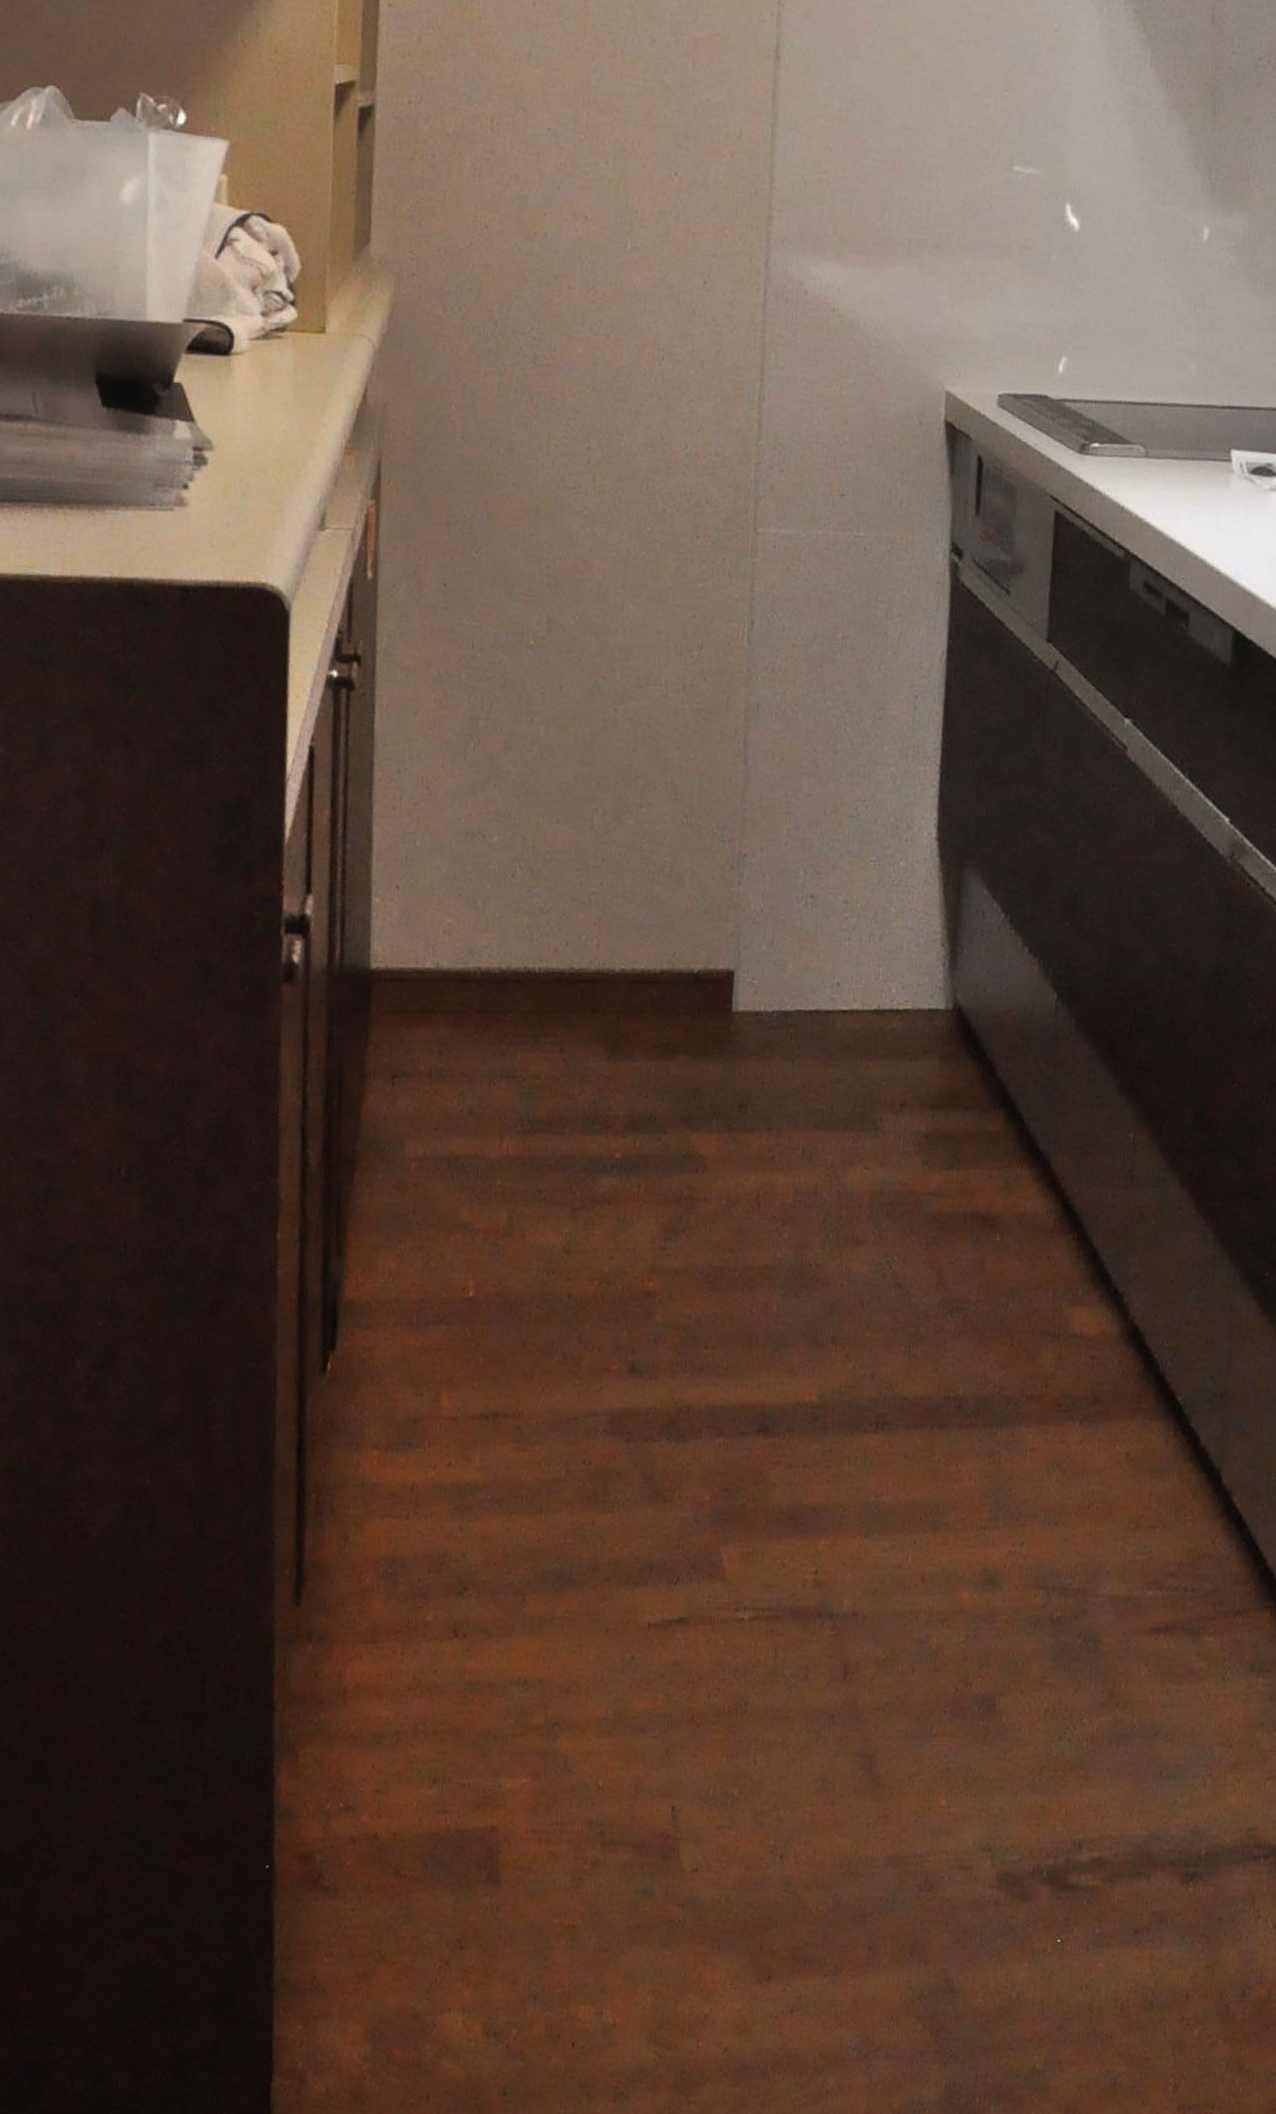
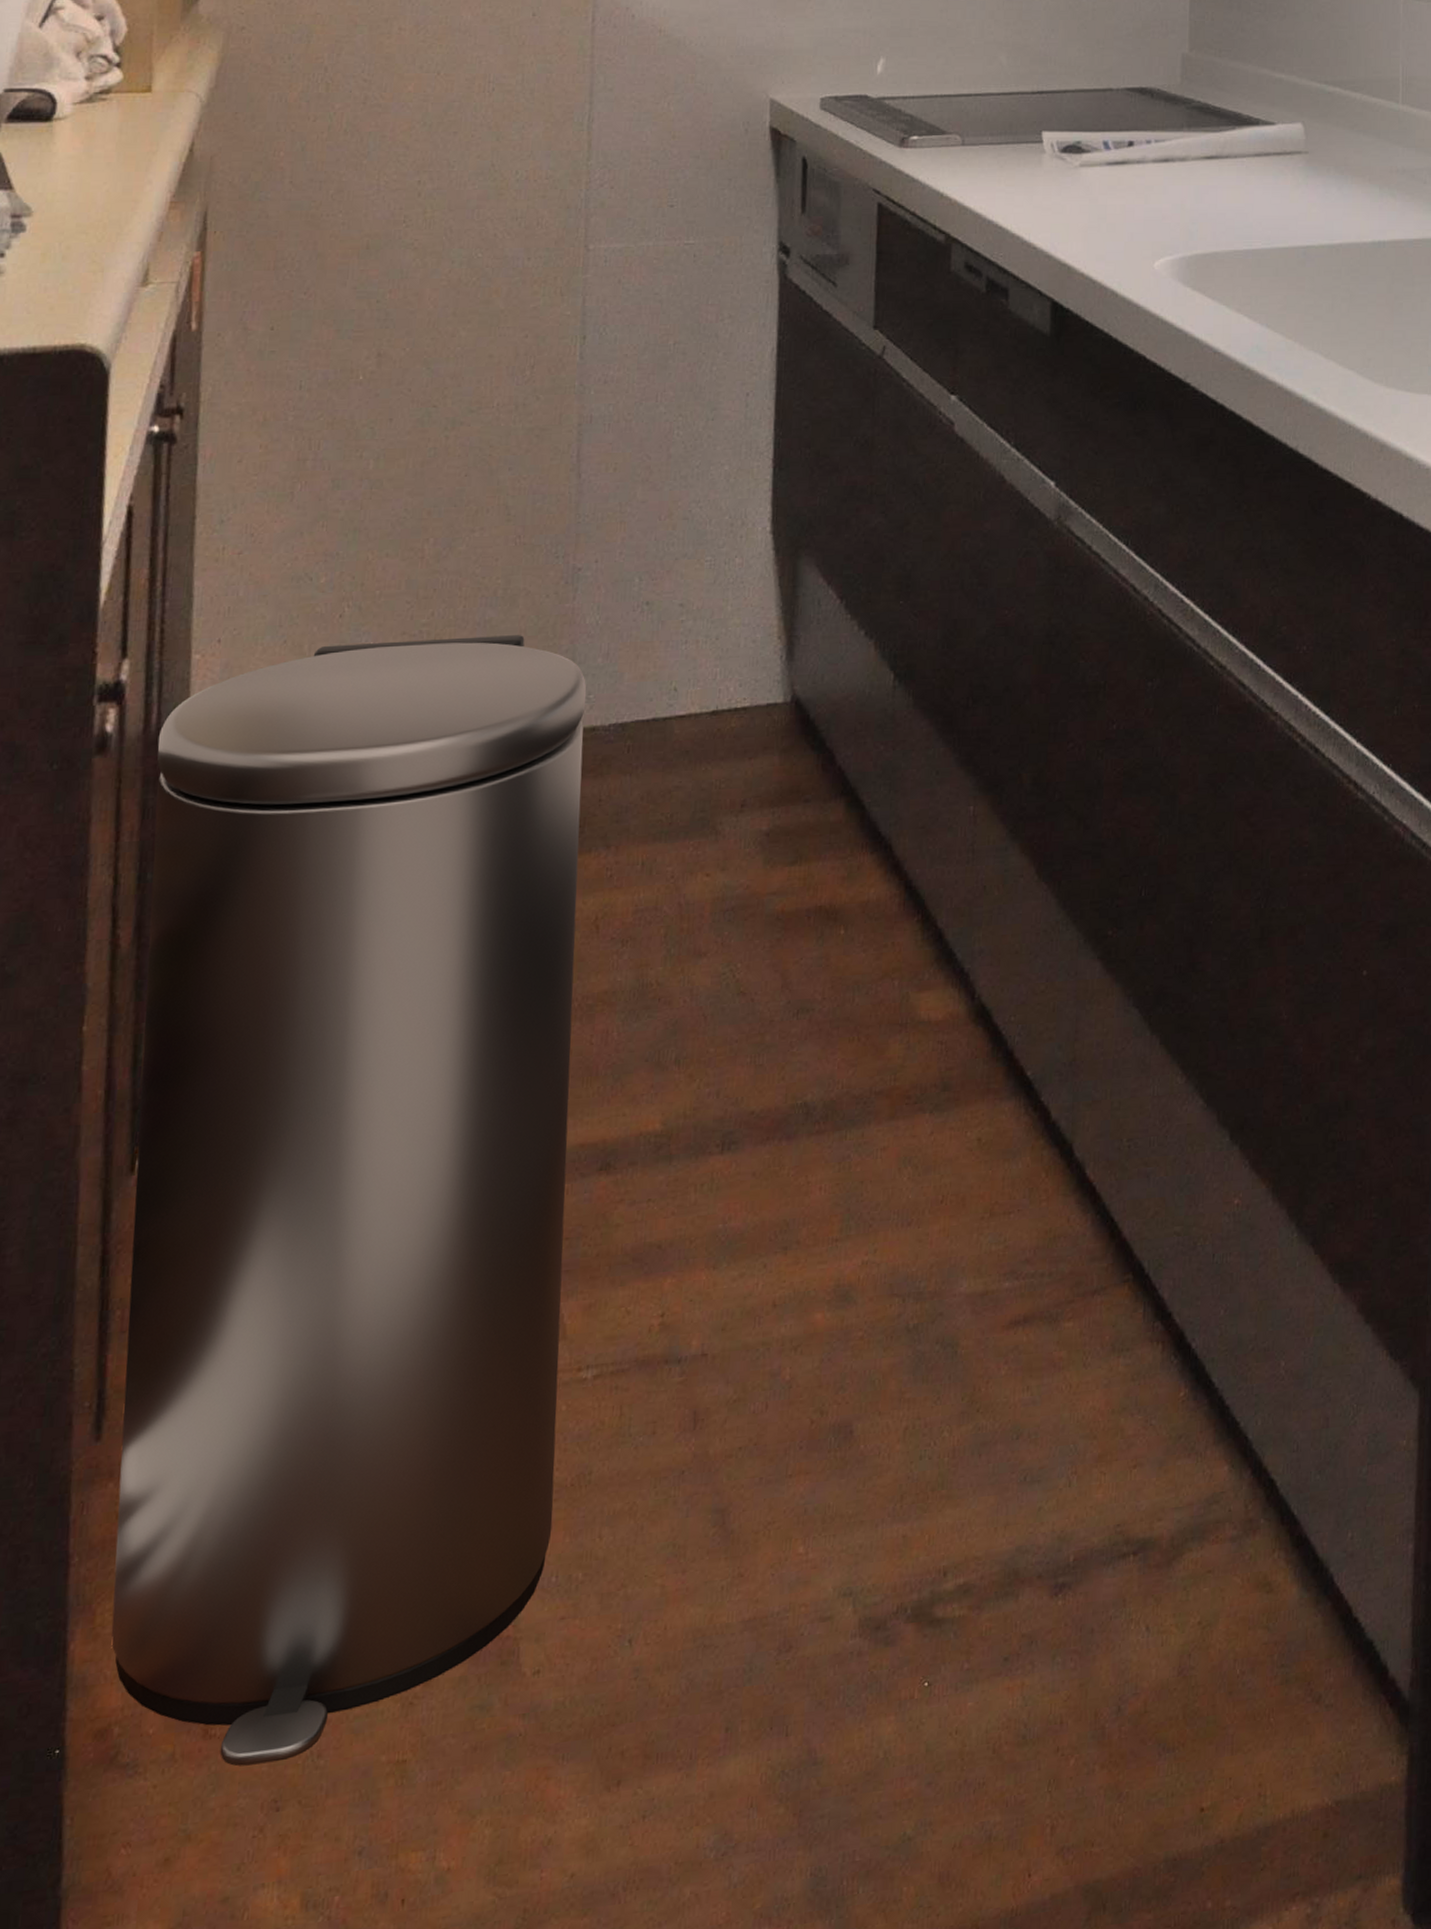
pedal bin: none [312,903,751,1908] -> present [111,635,587,1767]

